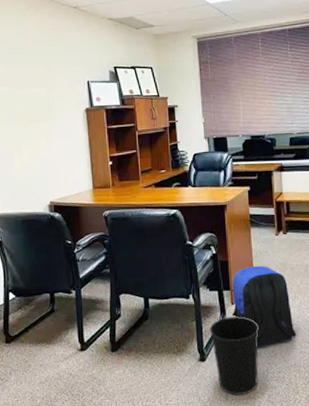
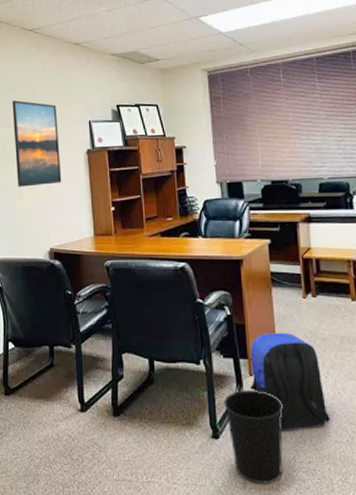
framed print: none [10,60,61,144] -> present [12,100,62,187]

